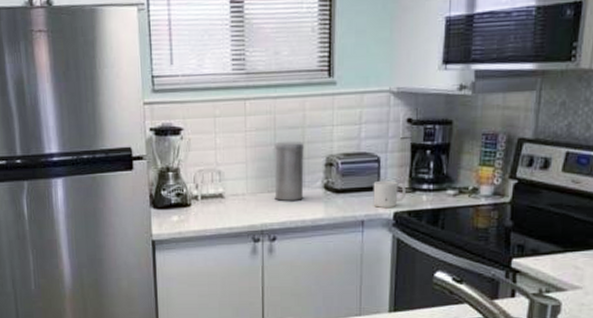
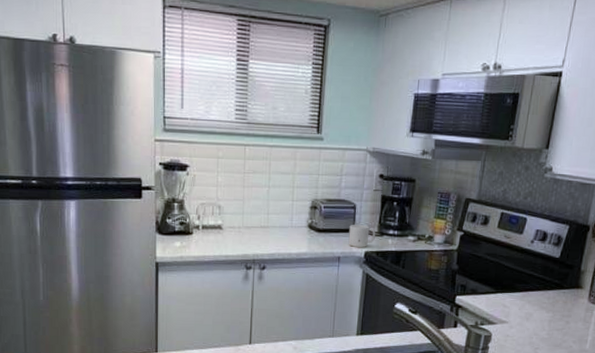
canister: present [274,141,304,202] -> none [266,184,293,237]

